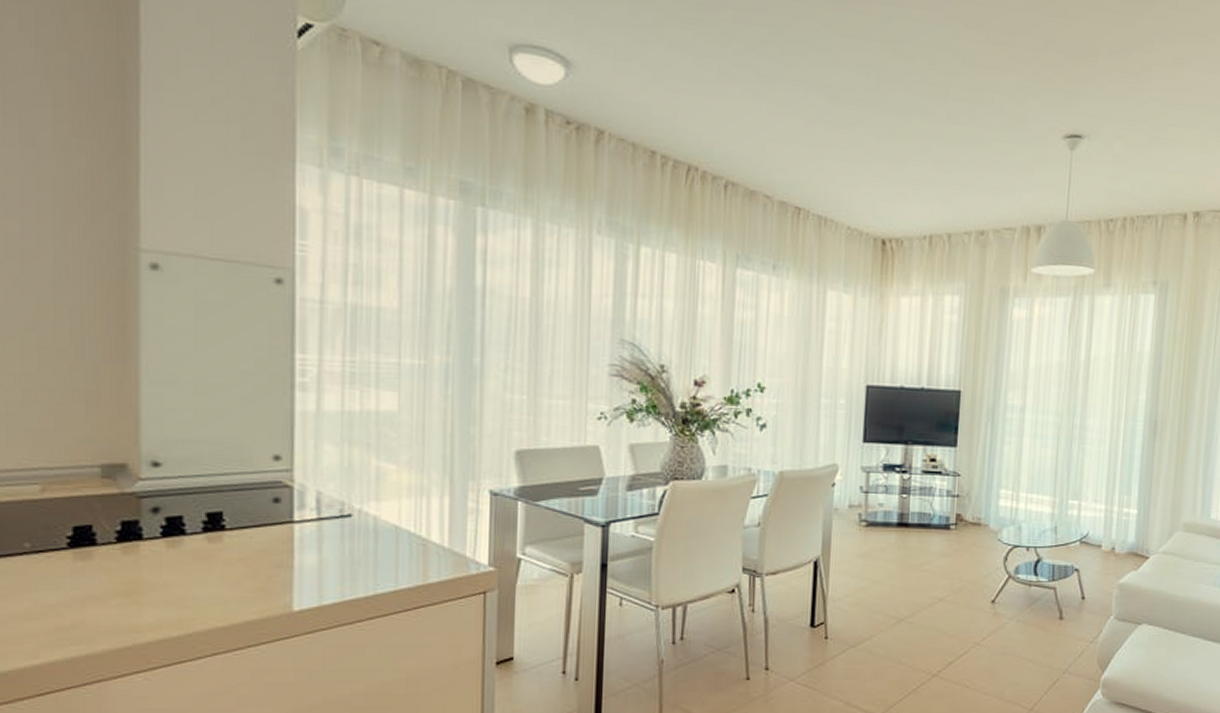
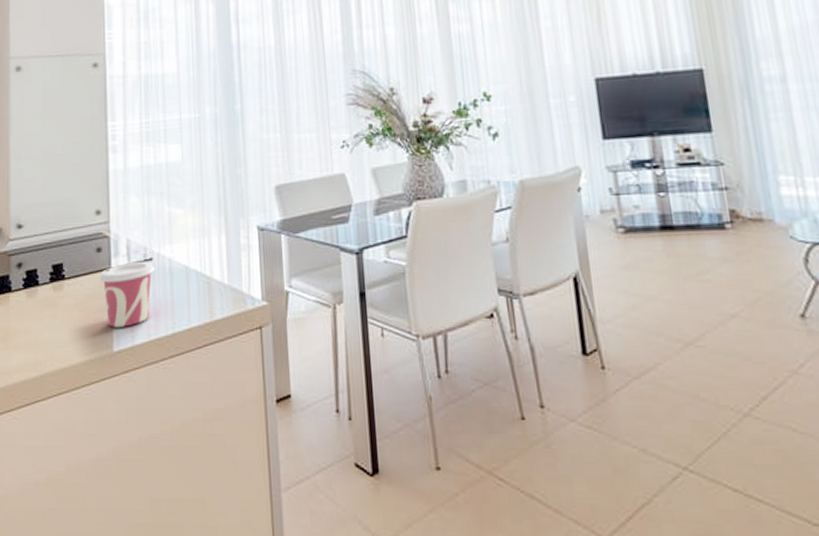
cup: none [276,516,355,586] -> present [99,261,155,328]

